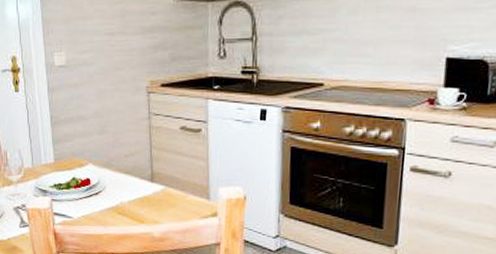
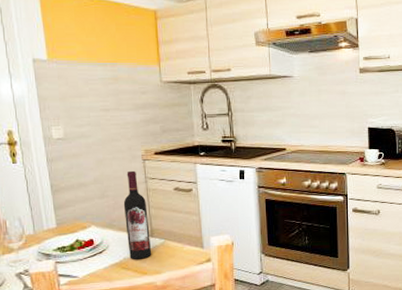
wine bottle: none [123,104,151,205] -> present [123,170,152,259]

